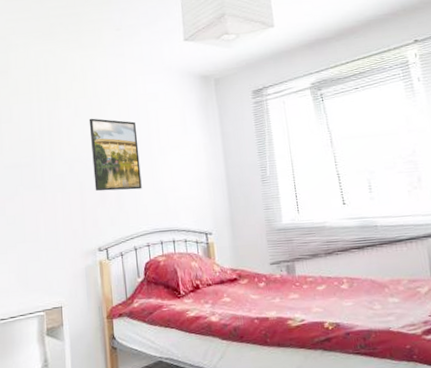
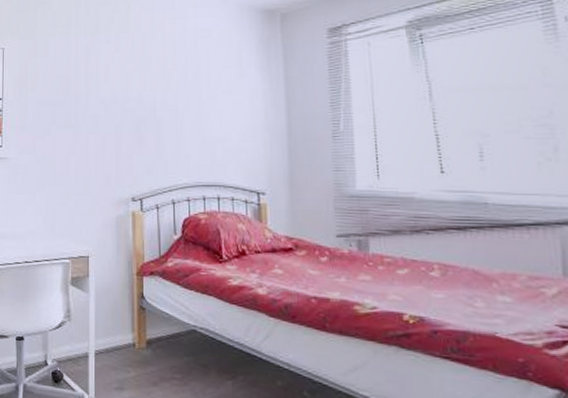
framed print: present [89,118,142,192] -> none [130,55,185,137]

